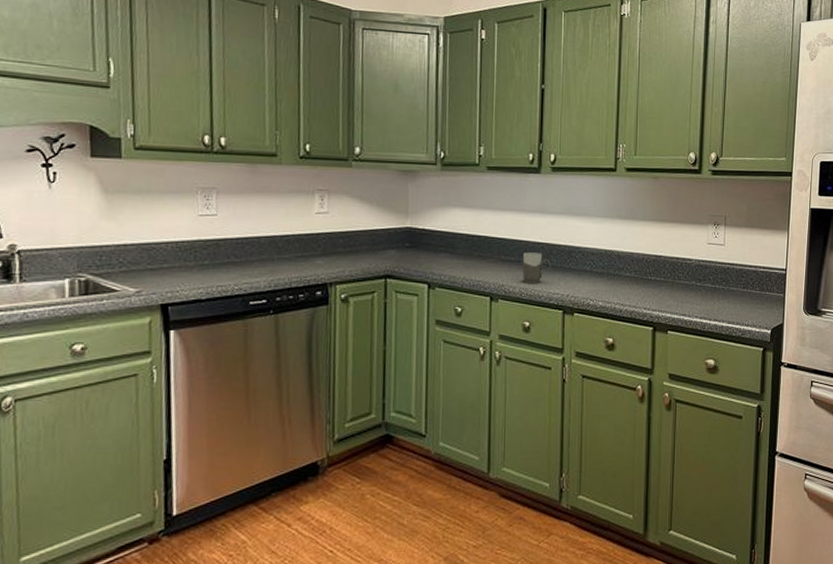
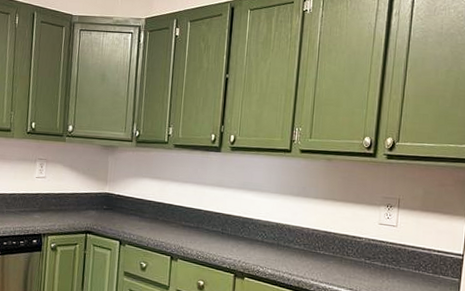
mug: present [522,252,552,283] -> none [200,220,226,248]

